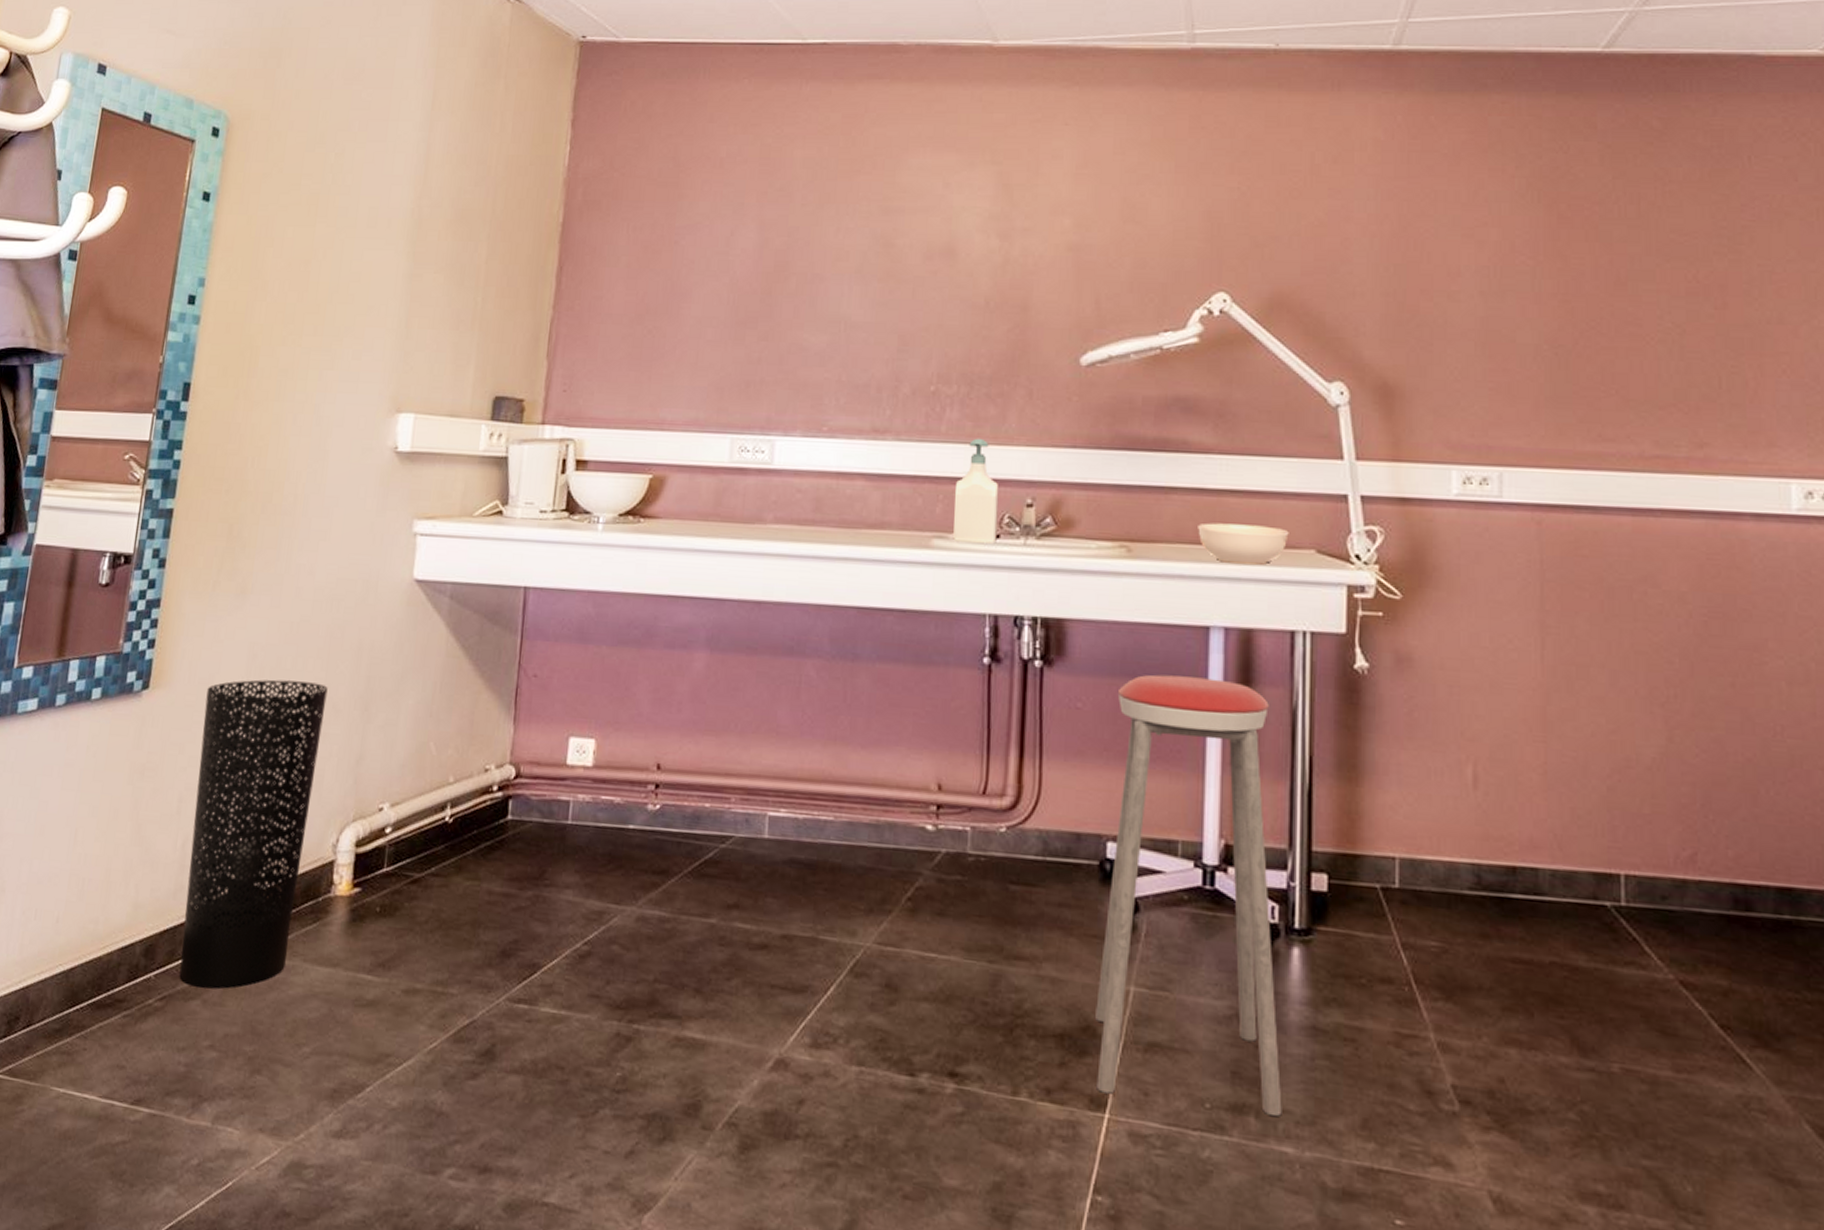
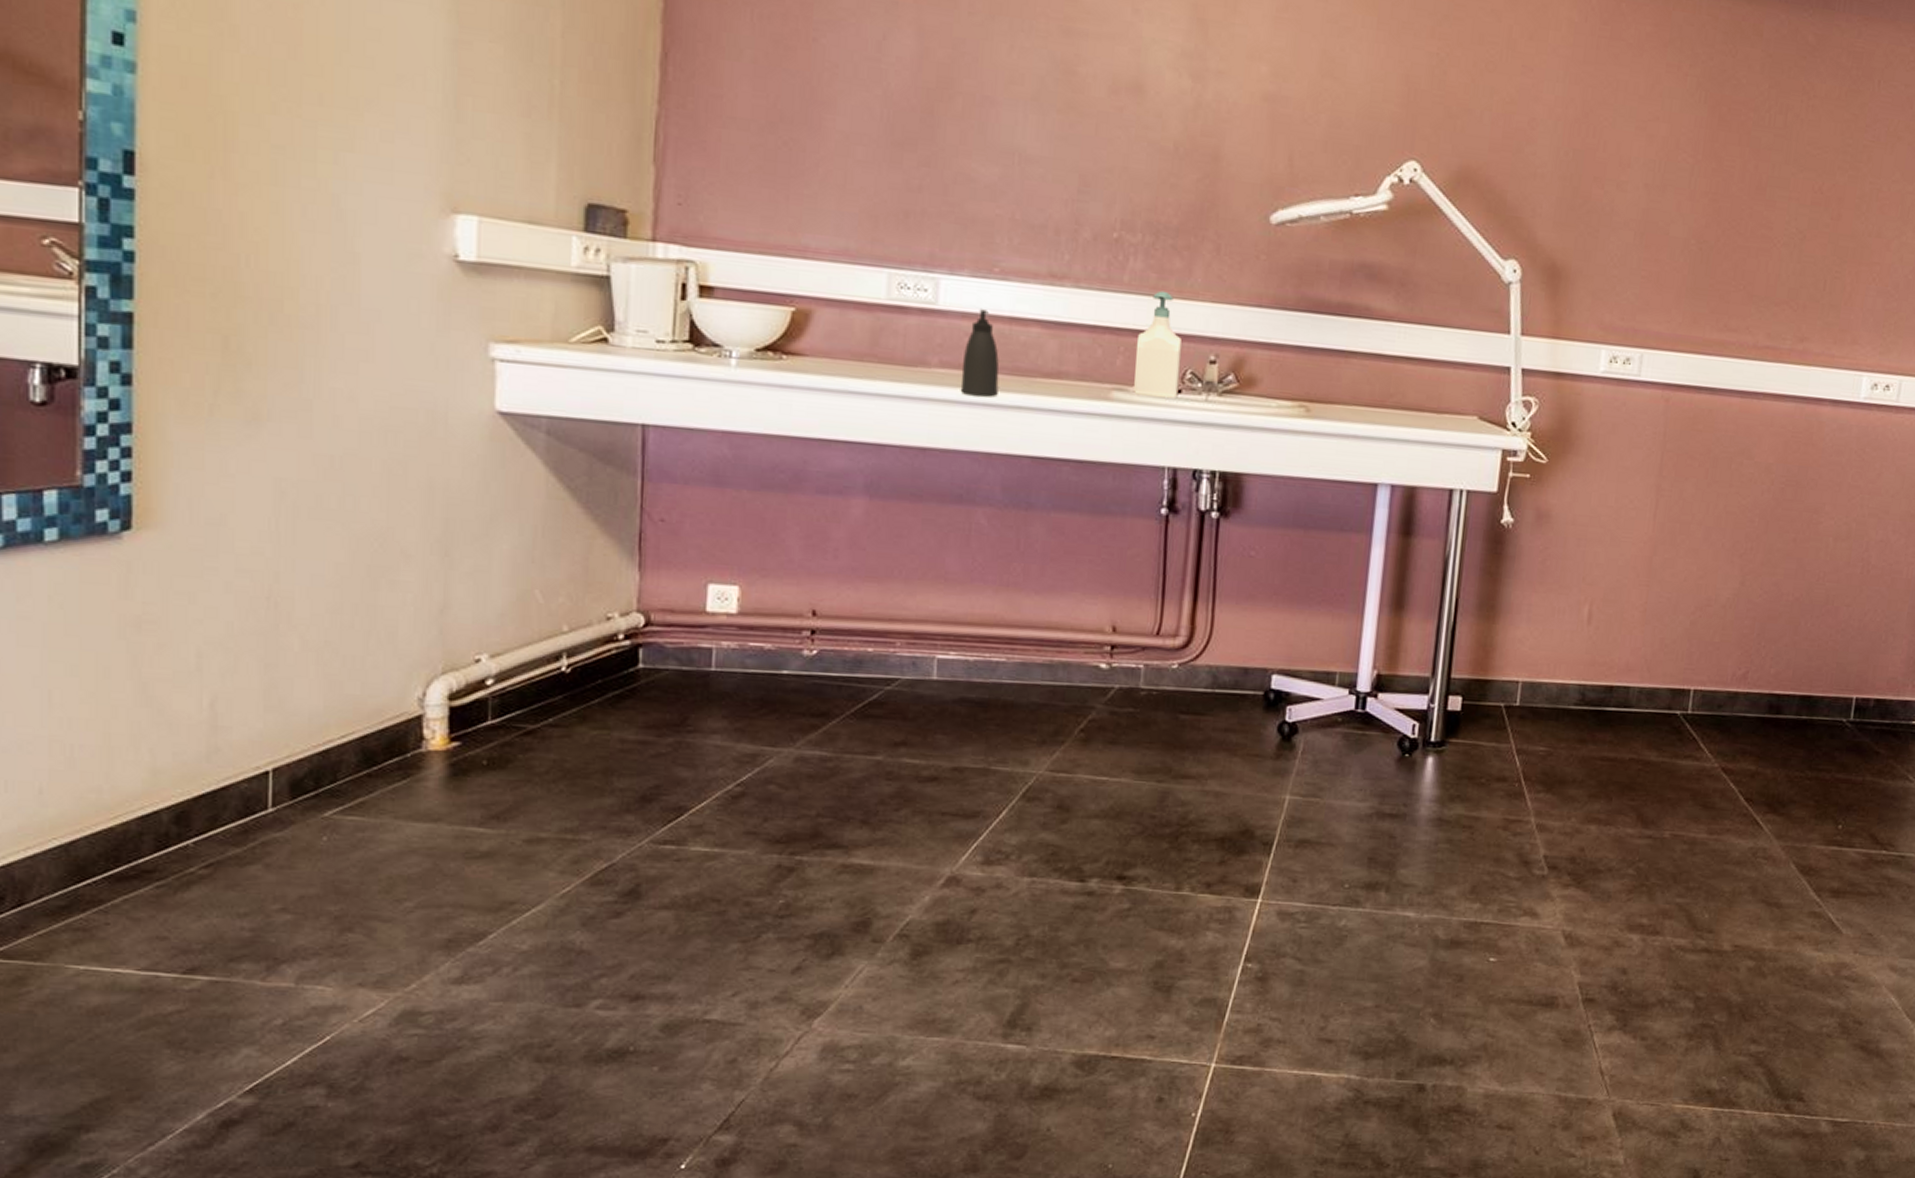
umbrella stand: present [179,679,328,989] -> none [219,520,392,852]
soap dispenser: none [792,466,828,551] -> present [960,309,1000,398]
music stool: present [1095,674,1282,1117] -> none [1251,526,1425,890]
bowl: present [1198,523,1289,566] -> none [1373,387,1456,429]

